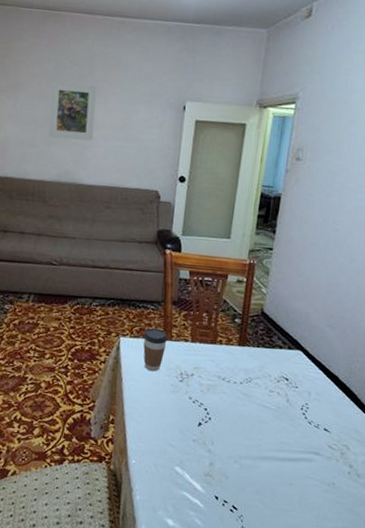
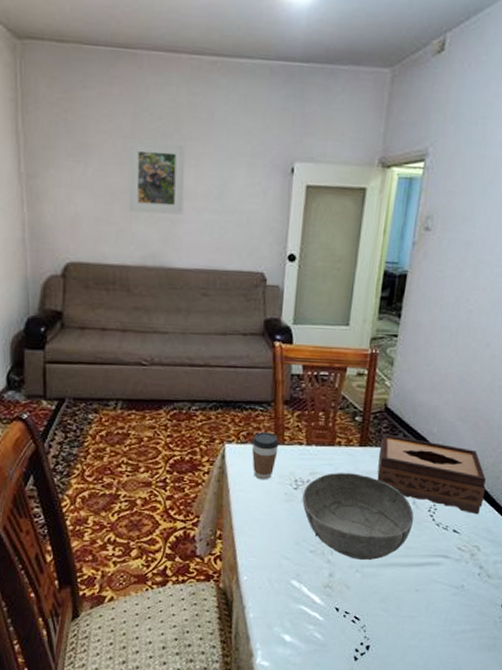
bowl: none [186,368,288,452] -> present [302,473,414,560]
tissue box: none [254,335,354,416] -> present [377,434,486,515]

